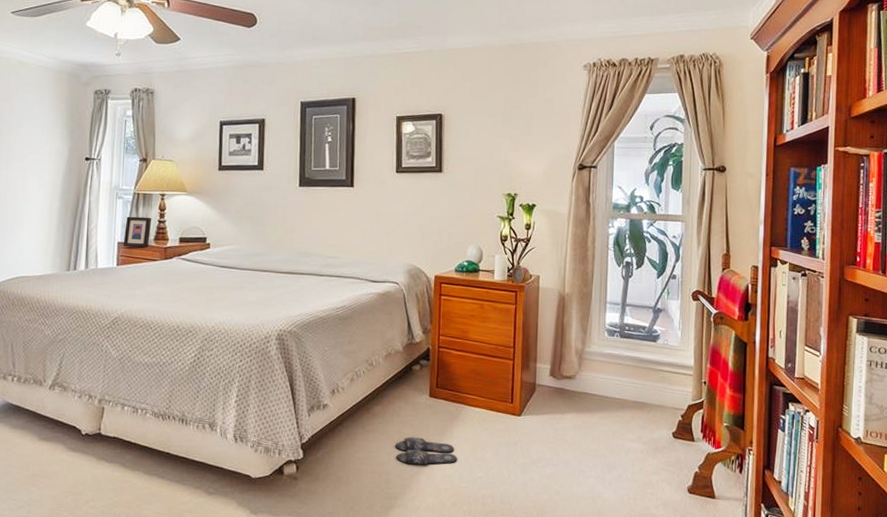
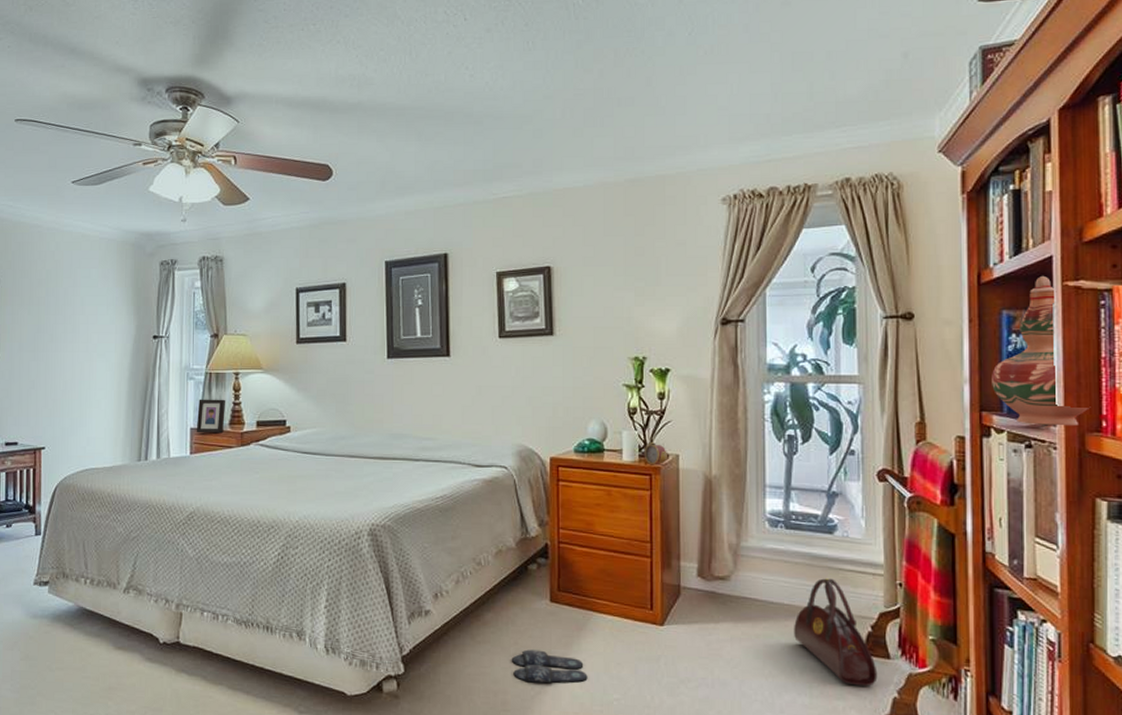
handbag: none [623,377,684,464] -> present [794,578,878,686]
decorative vase: none [780,141,850,260] -> present [992,275,1091,426]

